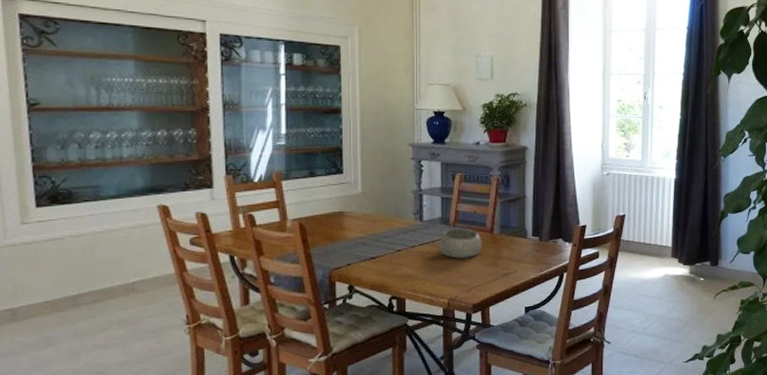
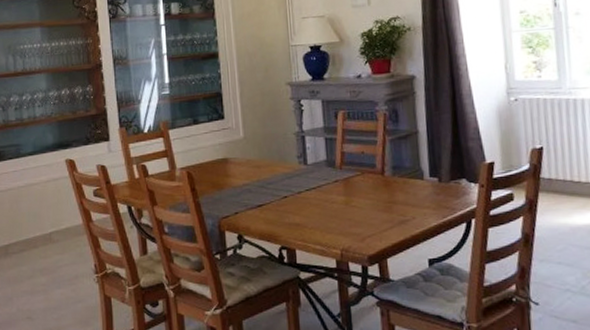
bowl: present [439,228,482,258] -> none [326,170,373,205]

